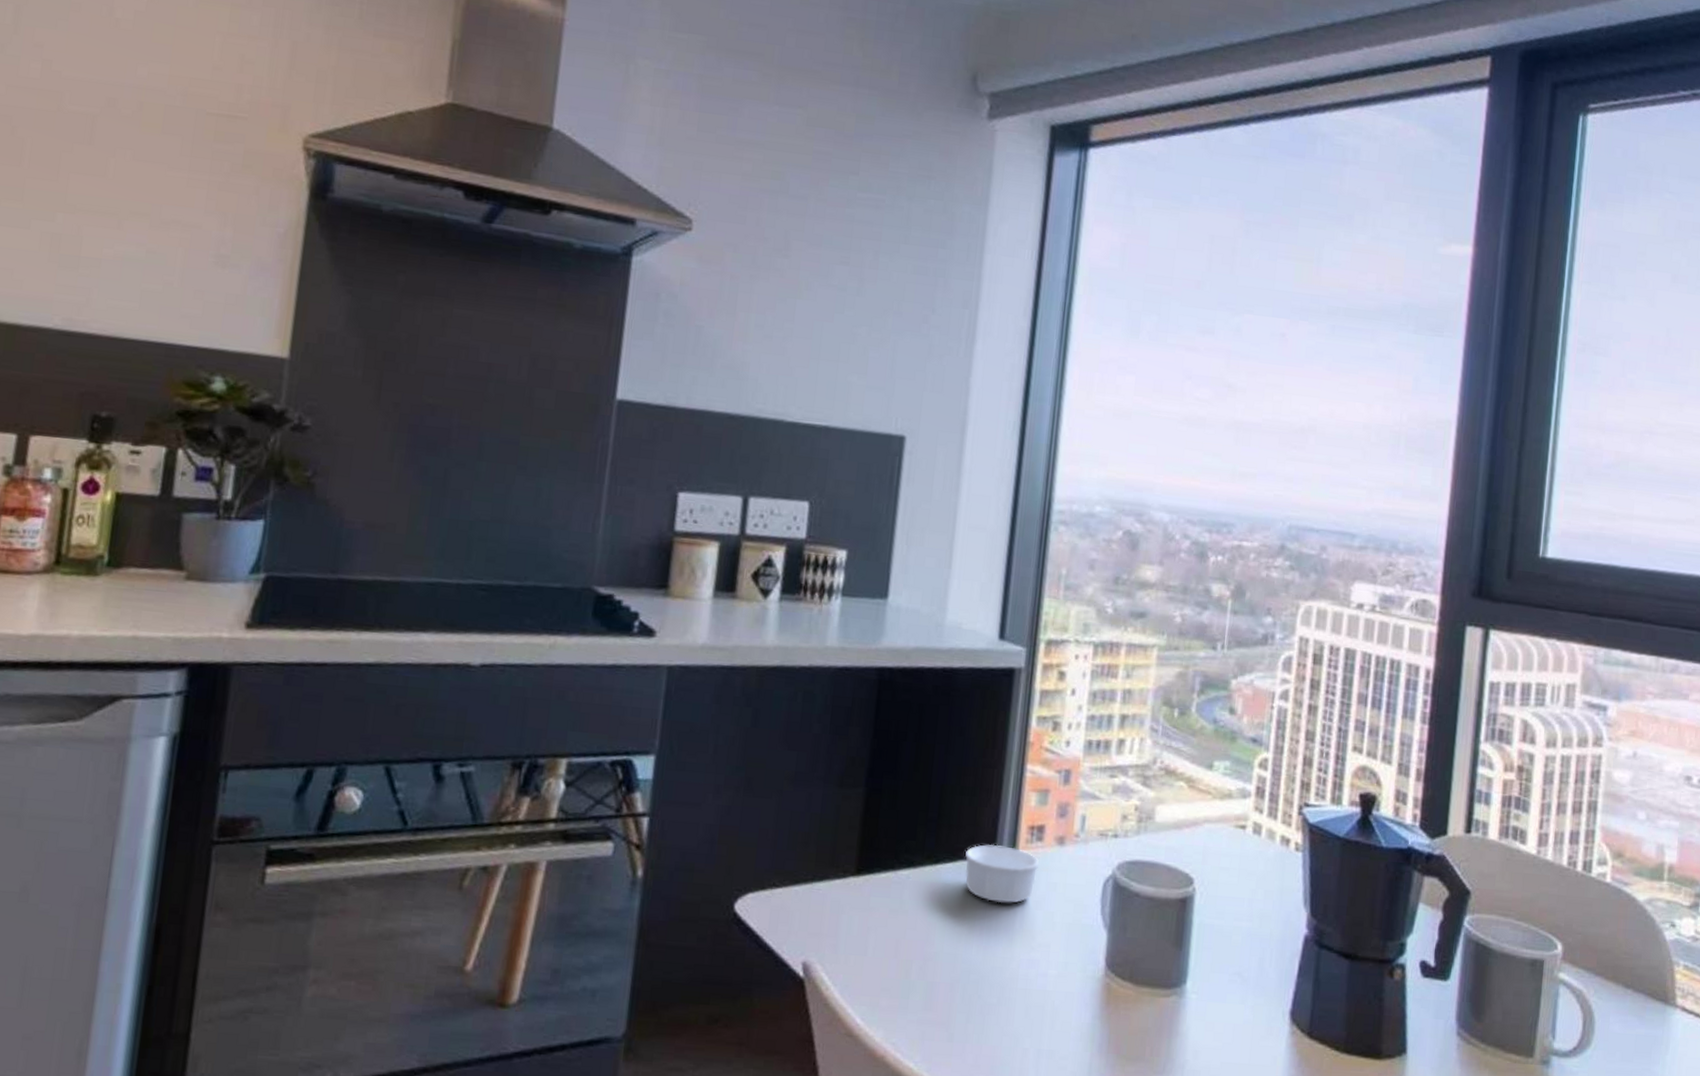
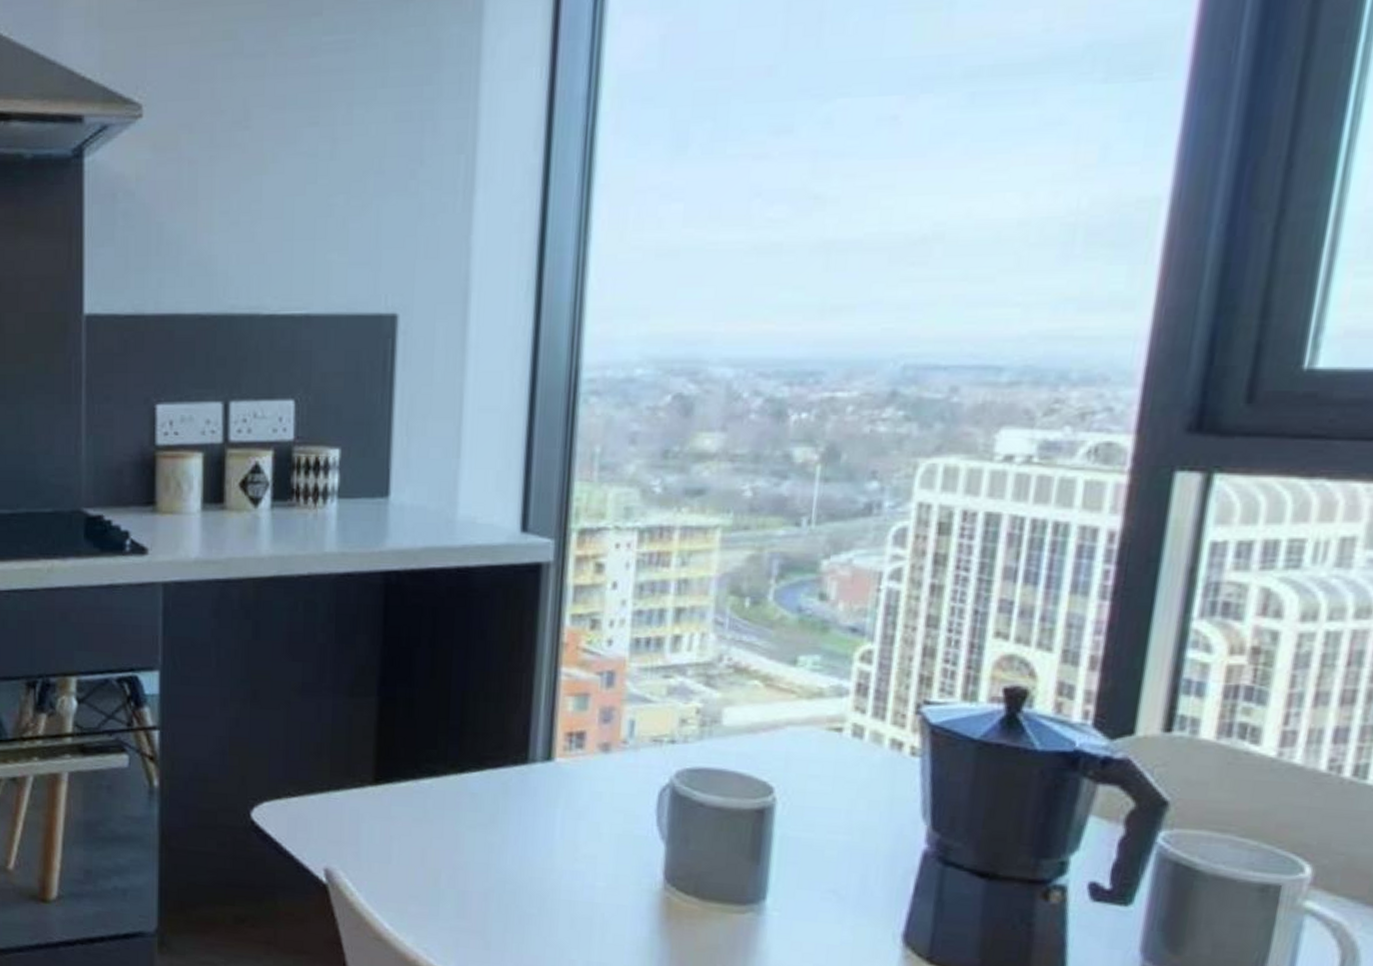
ramekin: present [965,844,1039,903] -> none [494,752,580,813]

